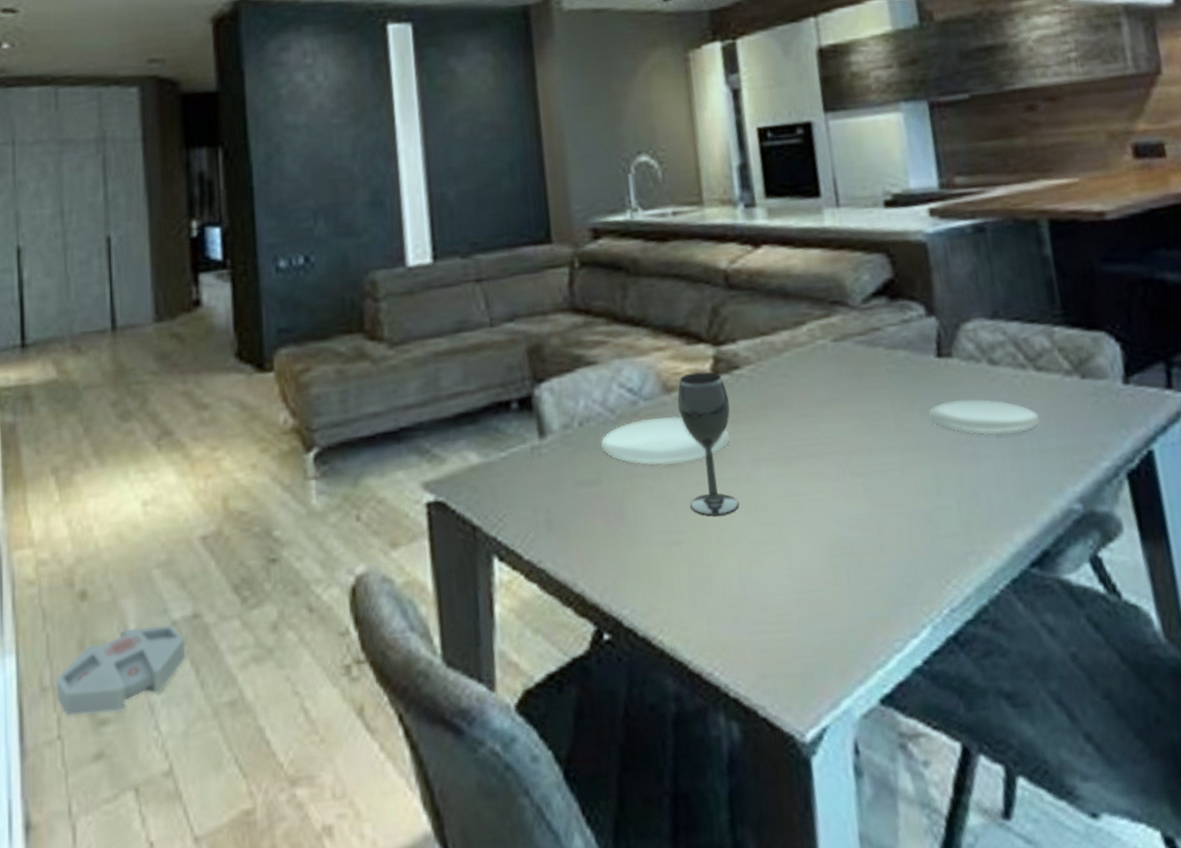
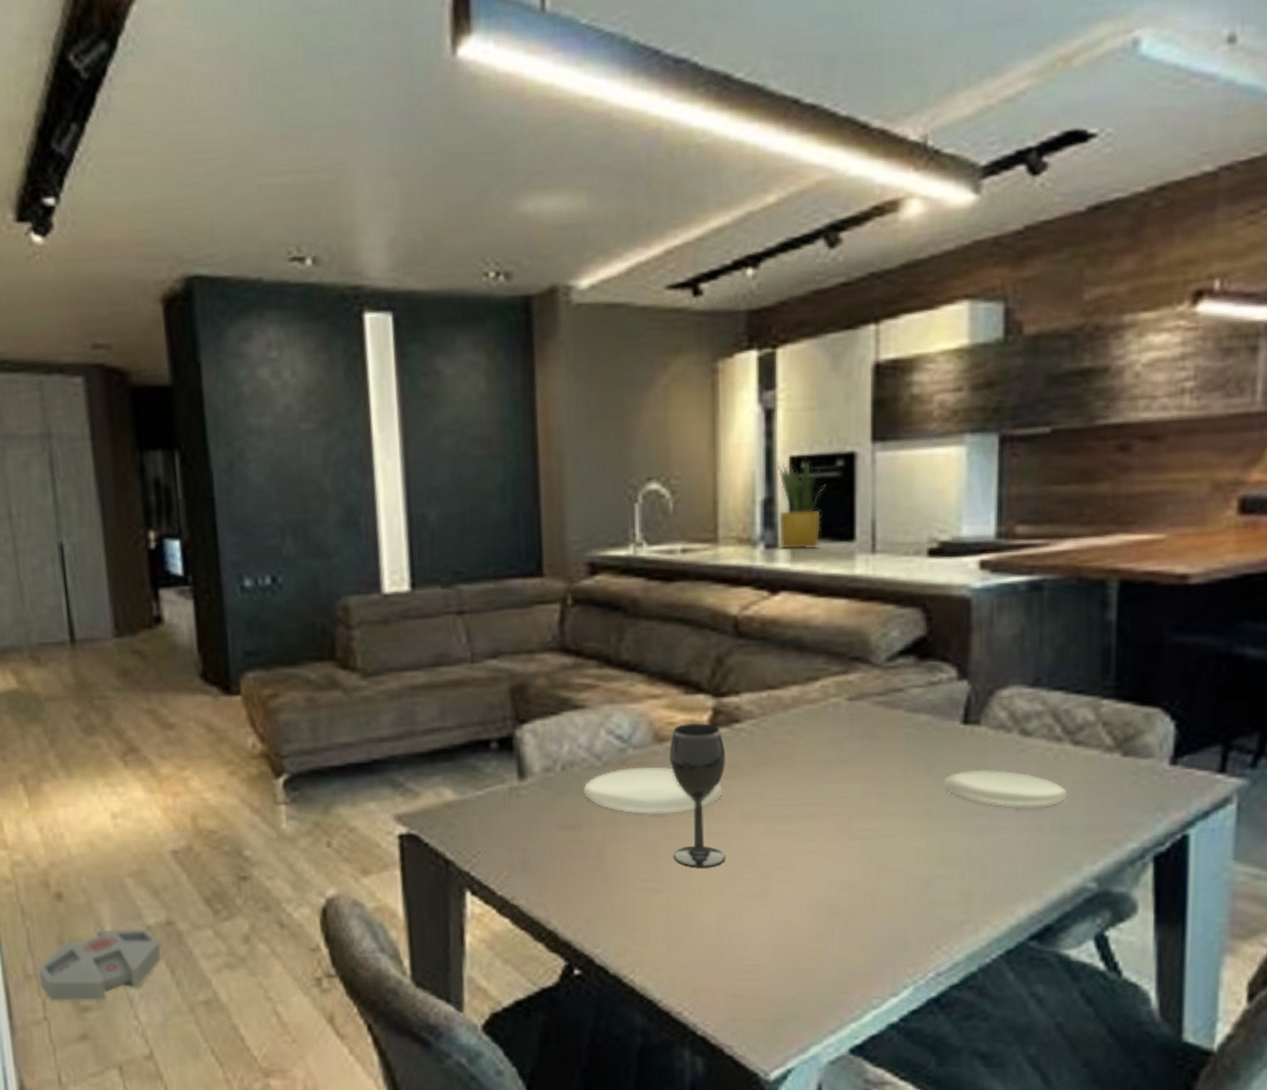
planter: none [748,127,791,208] -> present [778,457,827,550]

